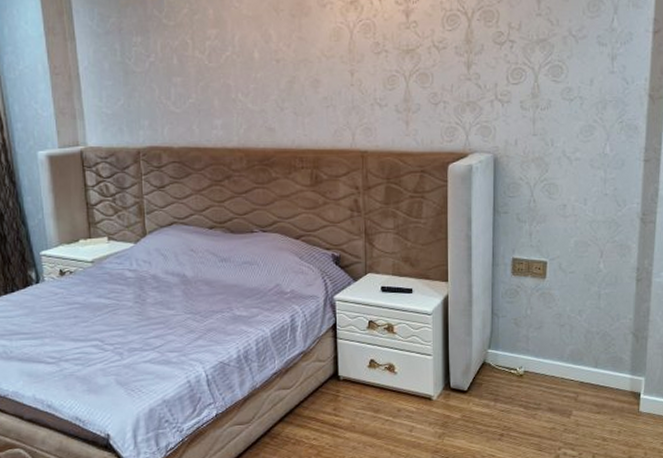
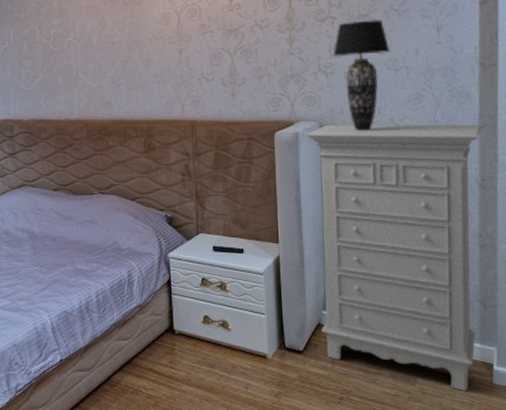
dresser: none [480,157,646,420] -> present [306,124,482,391]
table lamp: none [510,45,566,164] -> present [333,19,391,131]

